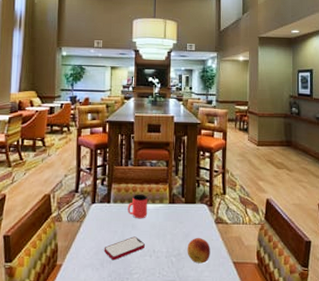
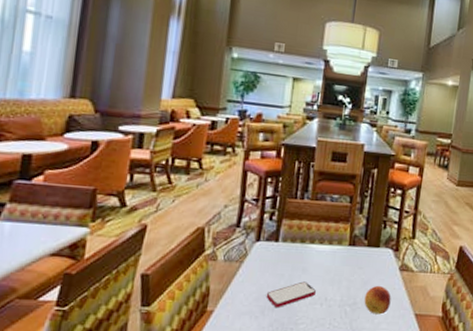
cup: present [128,194,148,219] -> none [298,232,325,262]

